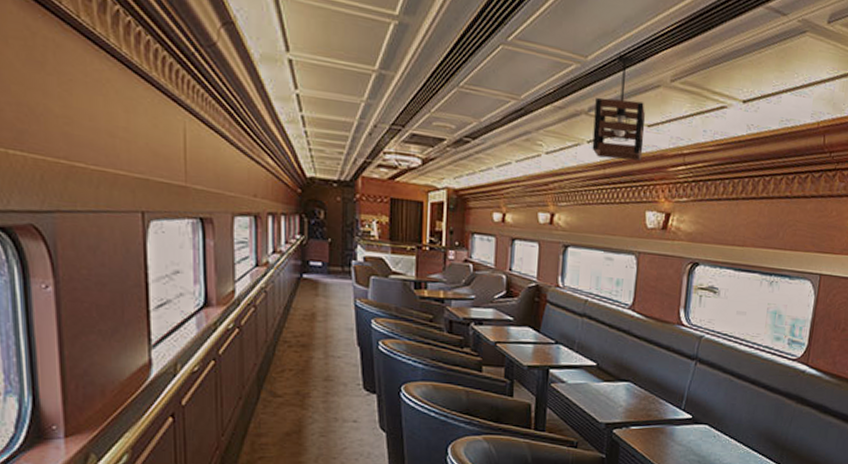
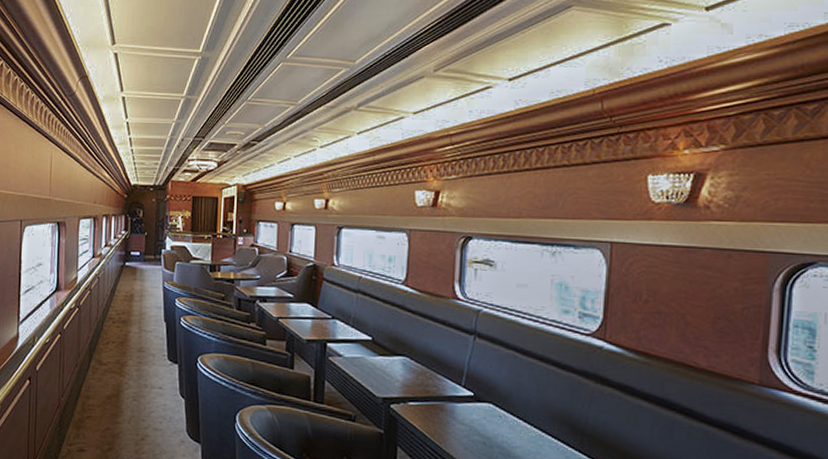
pendant light: present [592,55,646,161] -> none [362,56,411,146]

